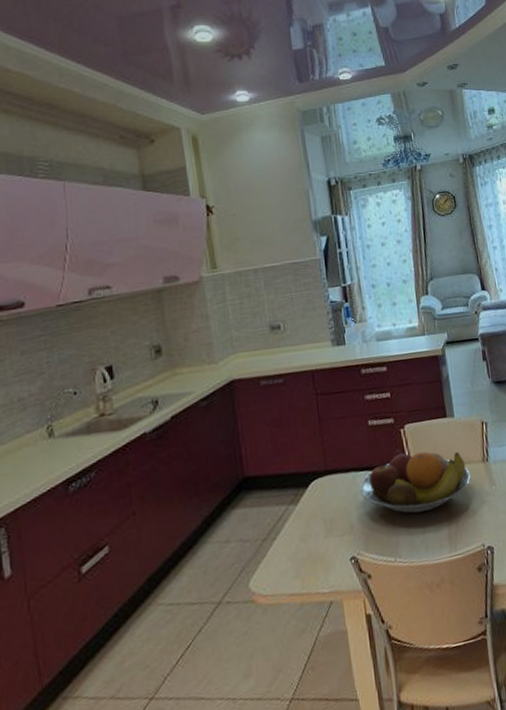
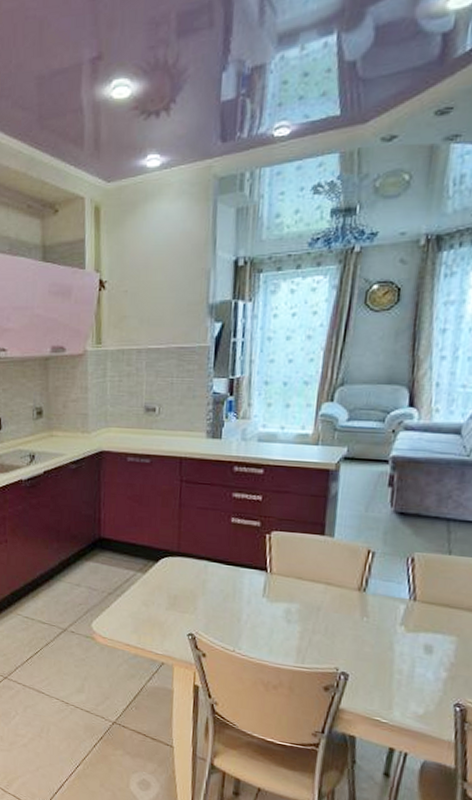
fruit bowl: present [359,449,471,514] -> none [209,552,340,619]

